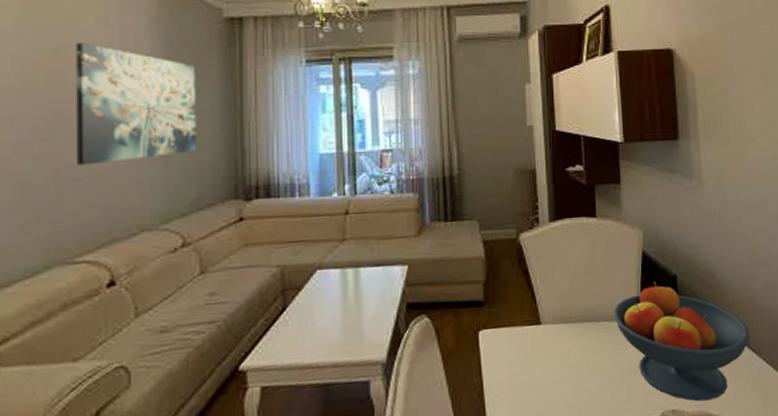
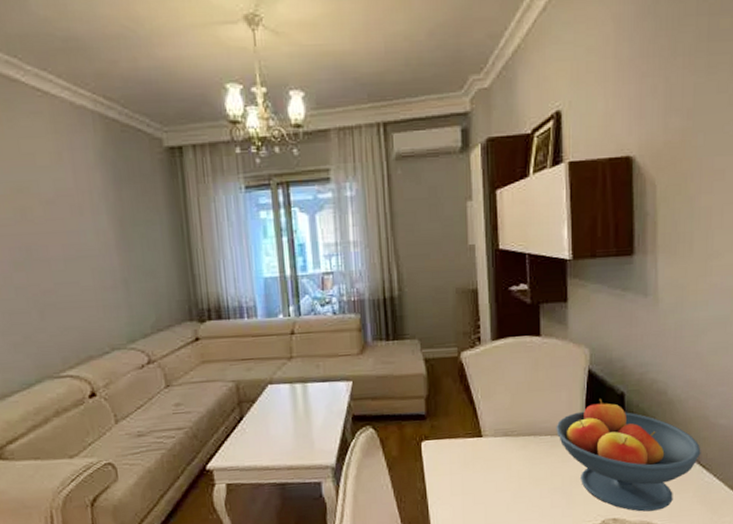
wall art: present [75,43,197,165] -> none [35,179,152,292]

